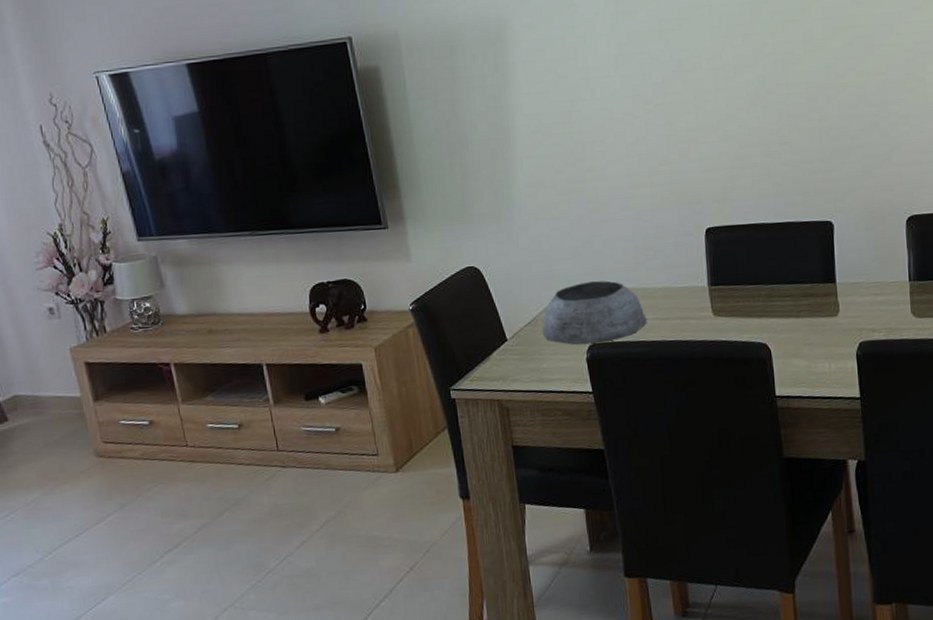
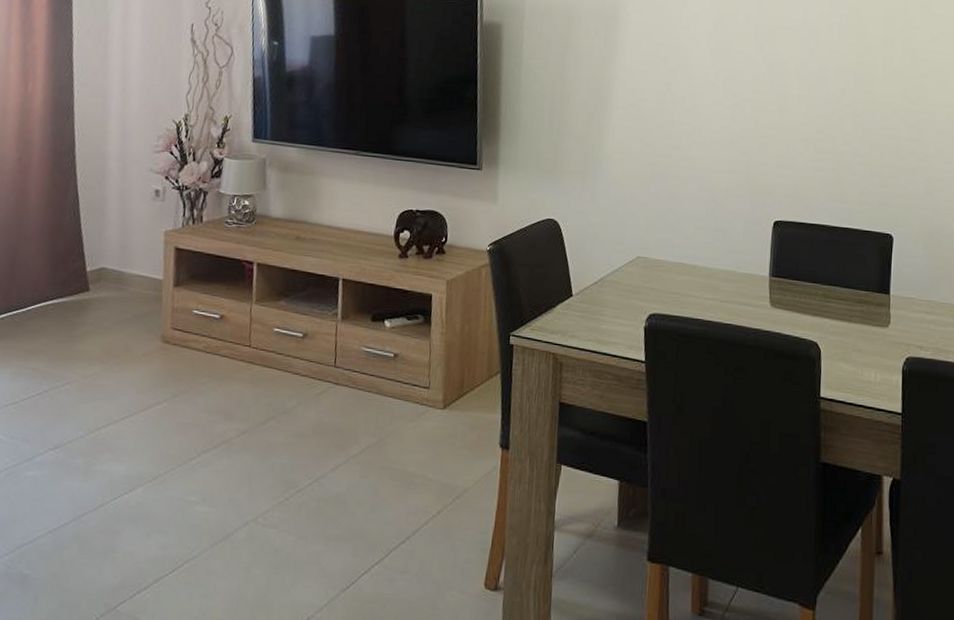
plant pot: present [542,280,647,345] -> none [606,252,707,315]

